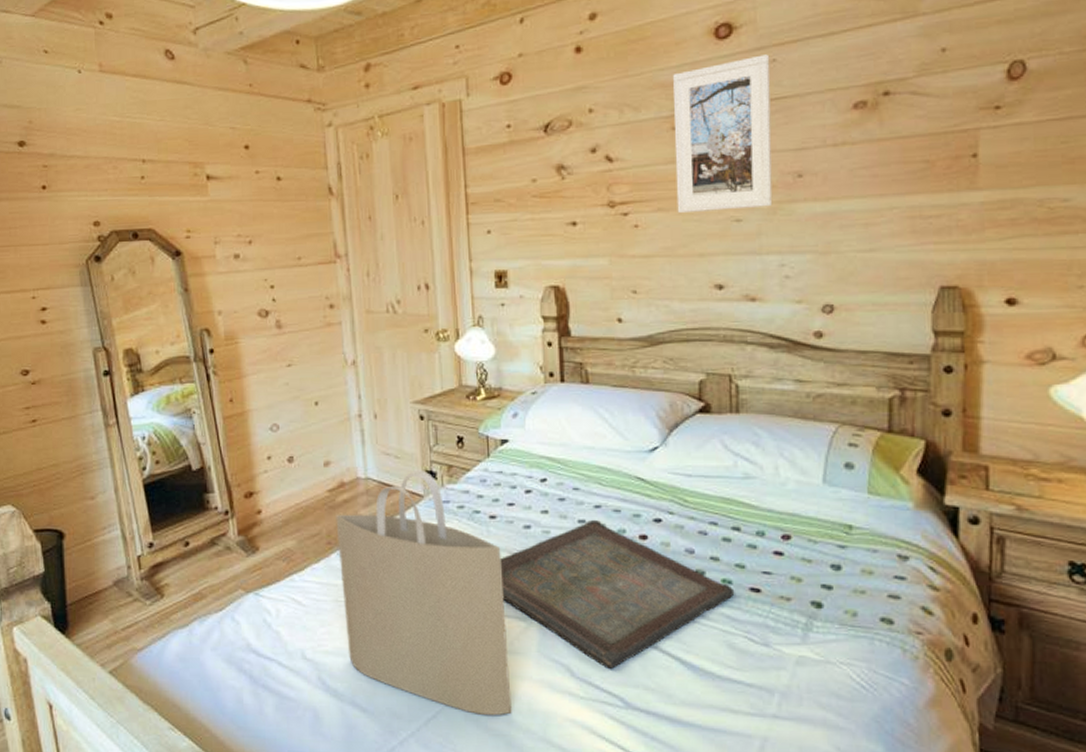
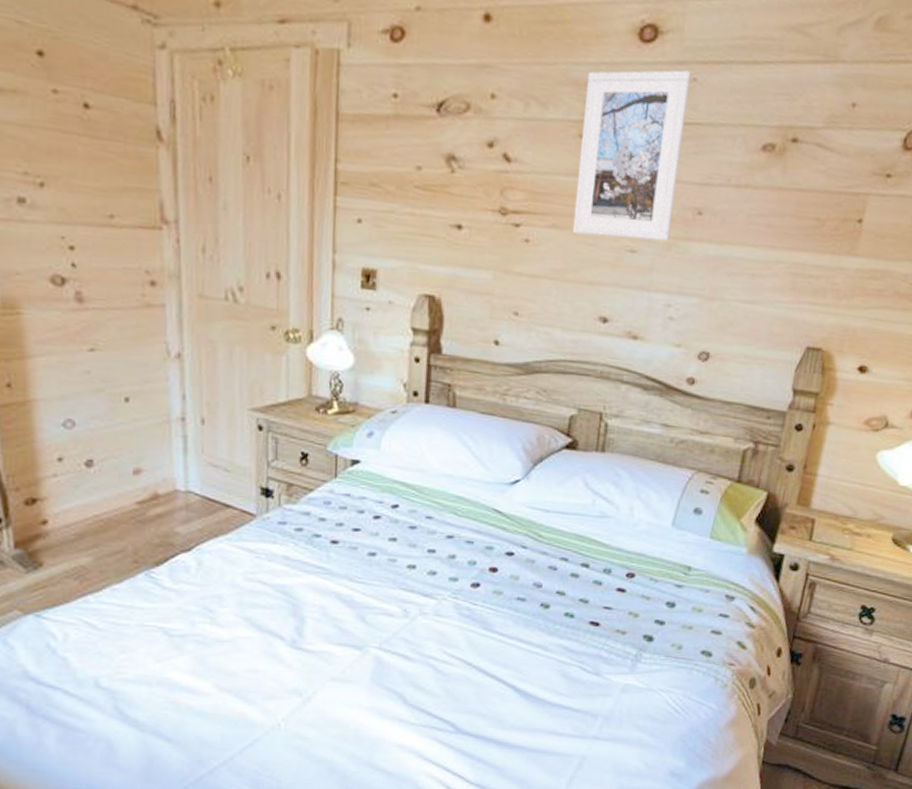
tote bag: present [336,471,512,716] -> none [145,487,341,743]
serving tray: present [500,520,735,669] -> none [337,551,576,696]

